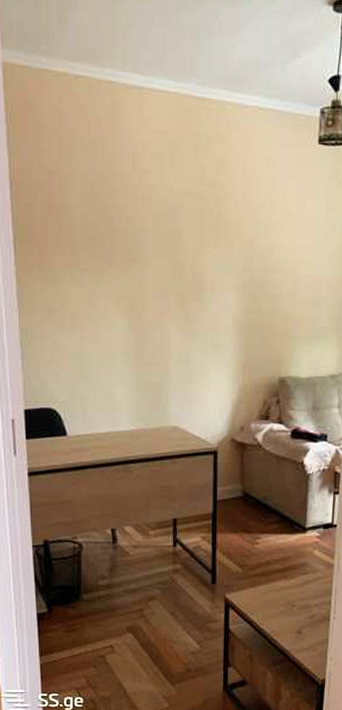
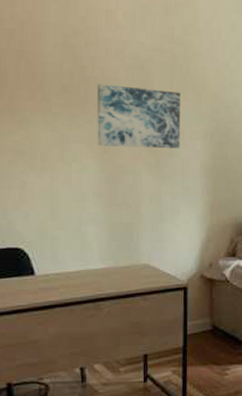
wall art: none [124,235,212,303] -> present [96,84,181,149]

